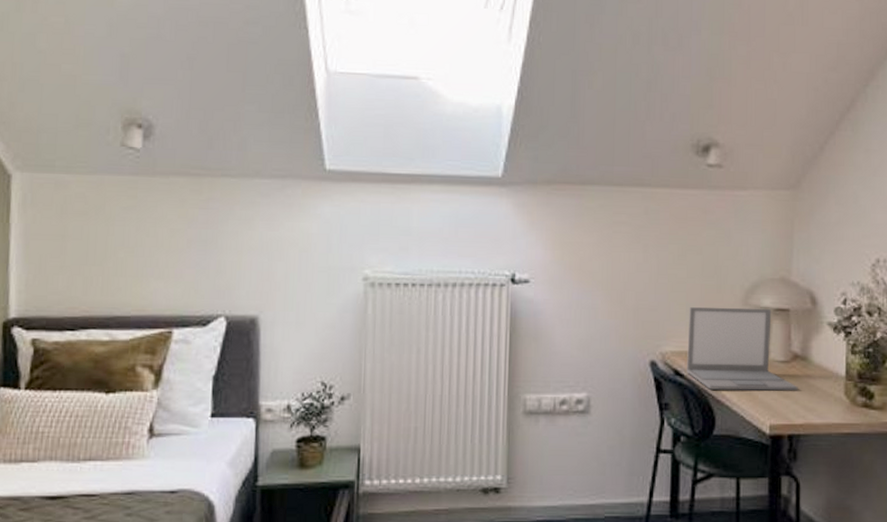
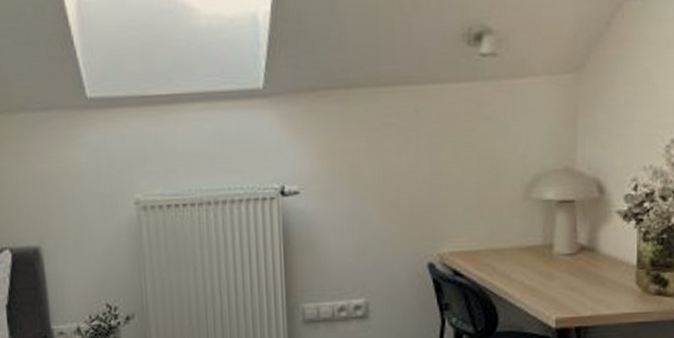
laptop: present [687,306,798,391] -> none [466,201,585,288]

